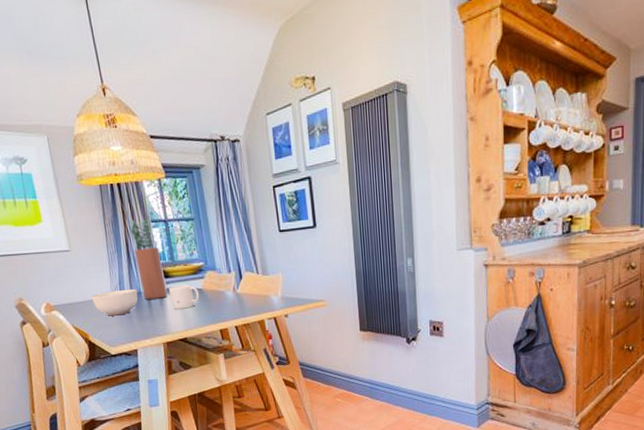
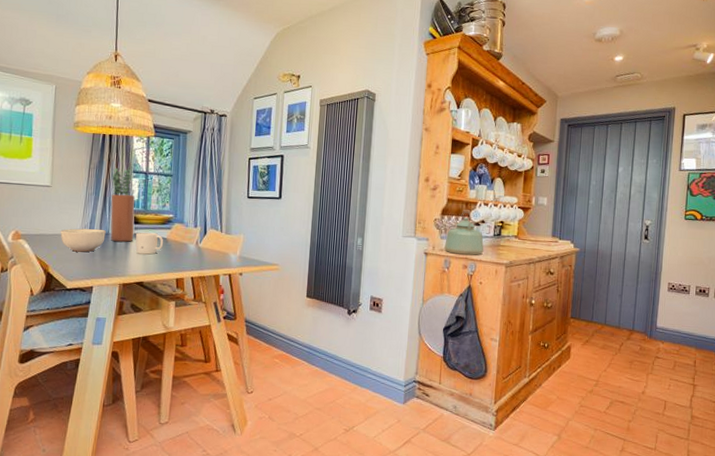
kettle: none [506,207,552,262] -> present [444,209,484,256]

